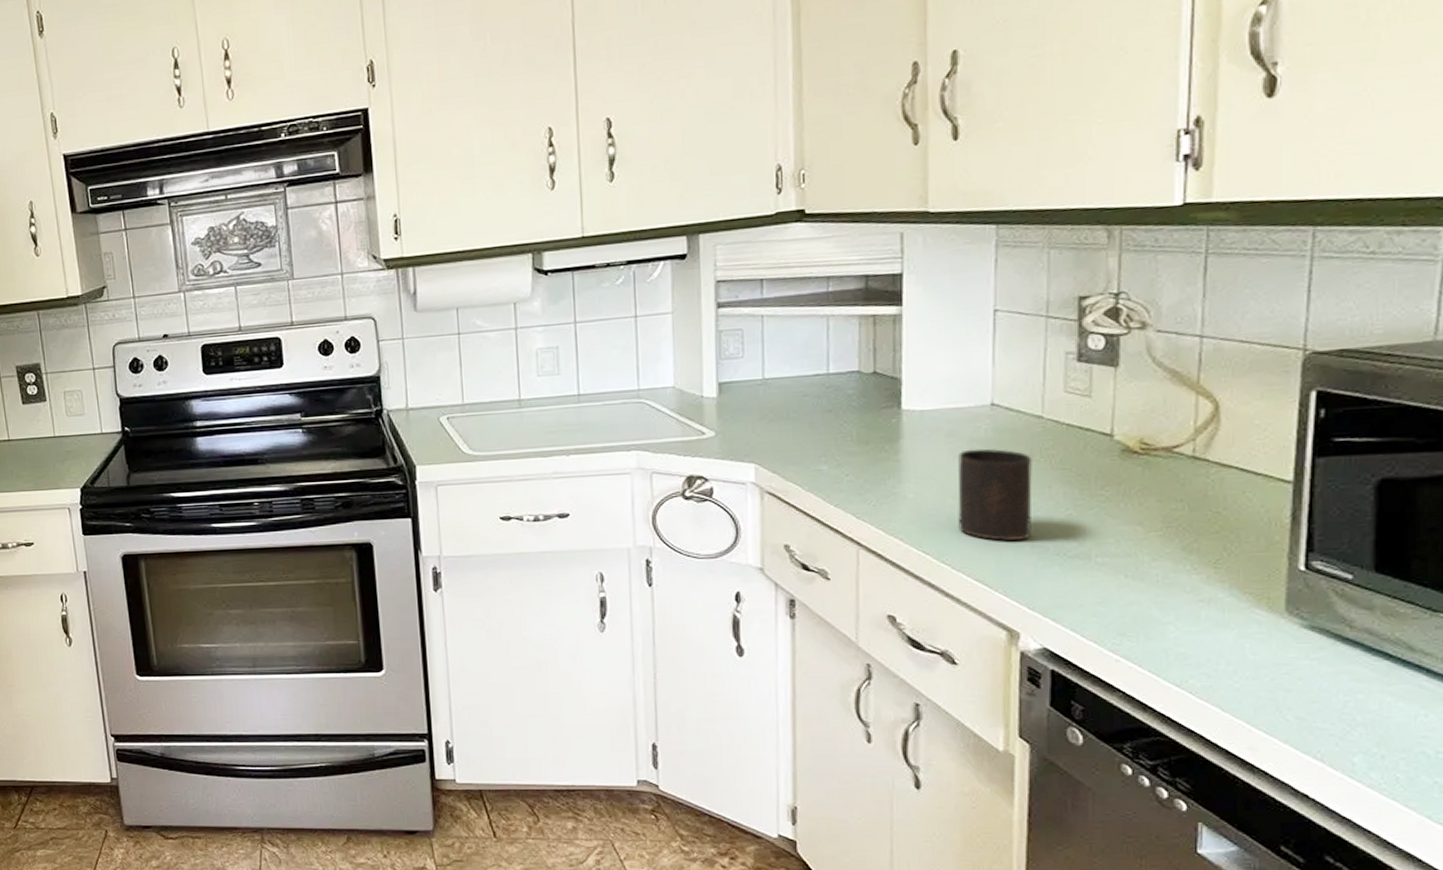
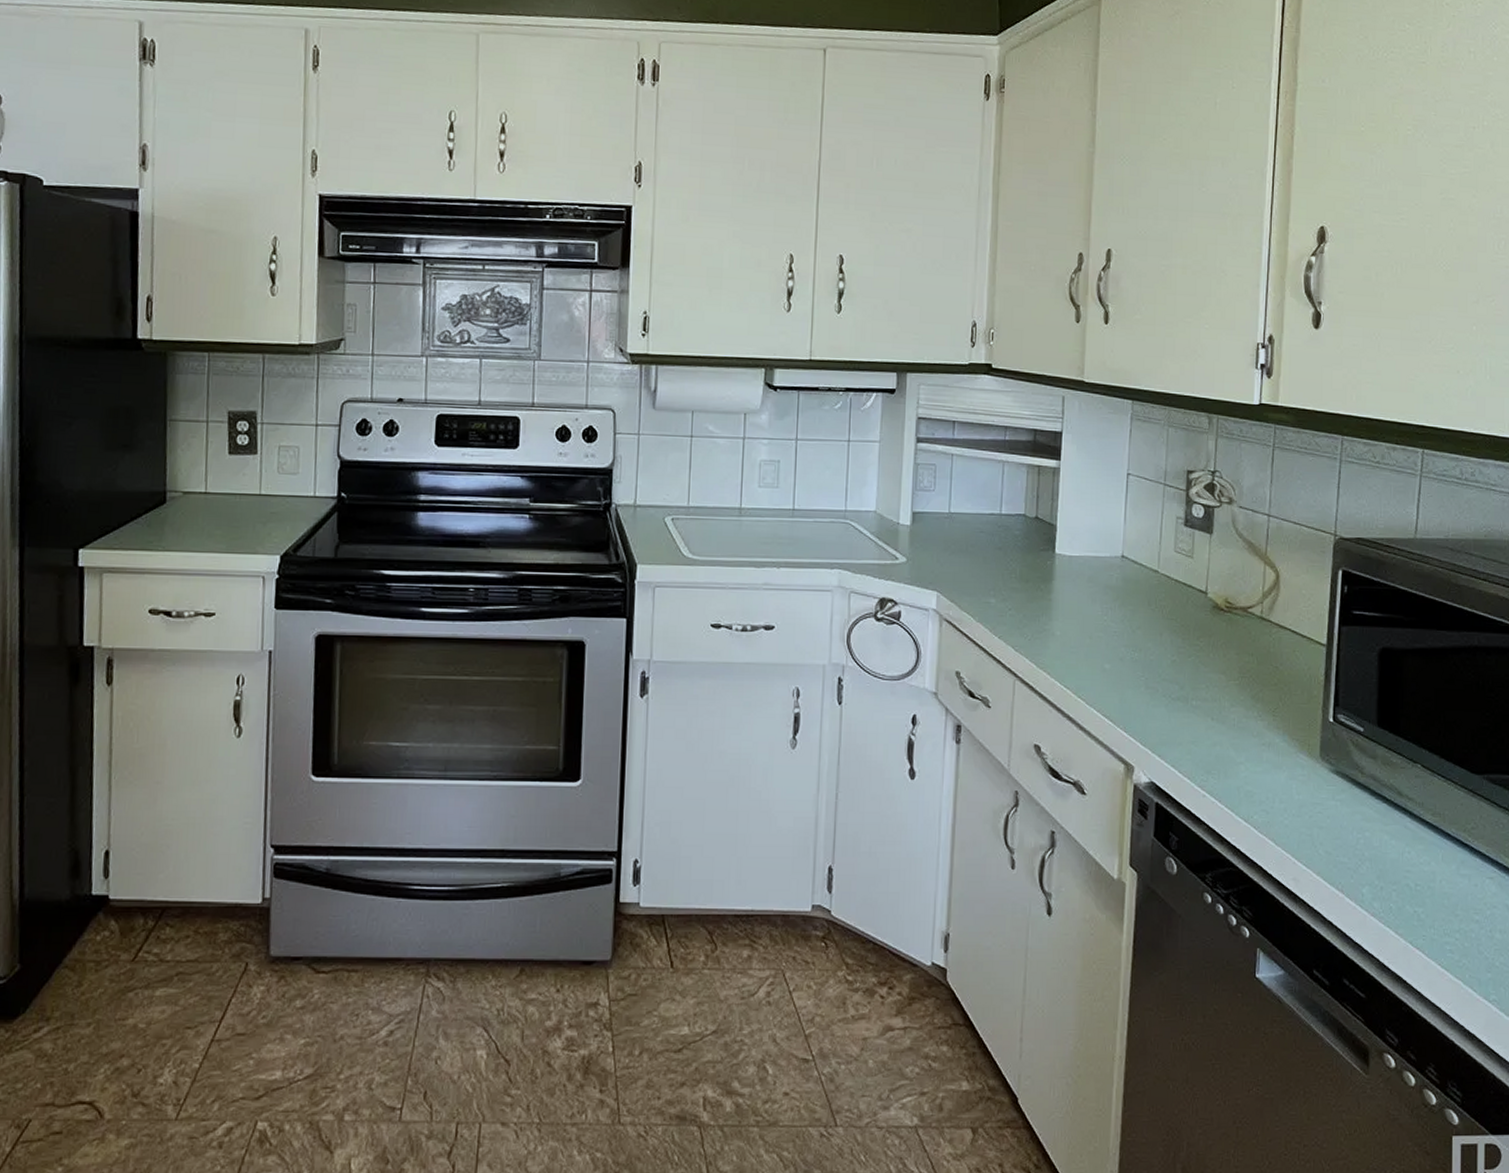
cup: present [957,448,1034,541] -> none [1093,595,1150,681]

